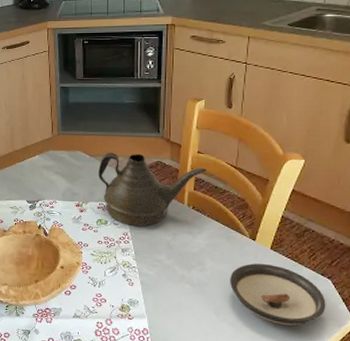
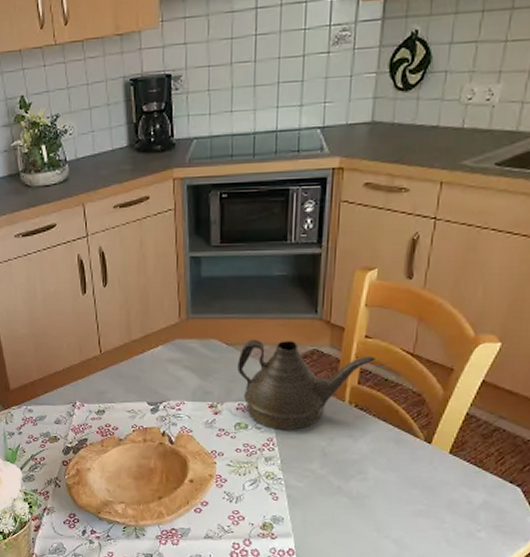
saucer: present [230,263,326,326] -> none [396,471,513,541]

